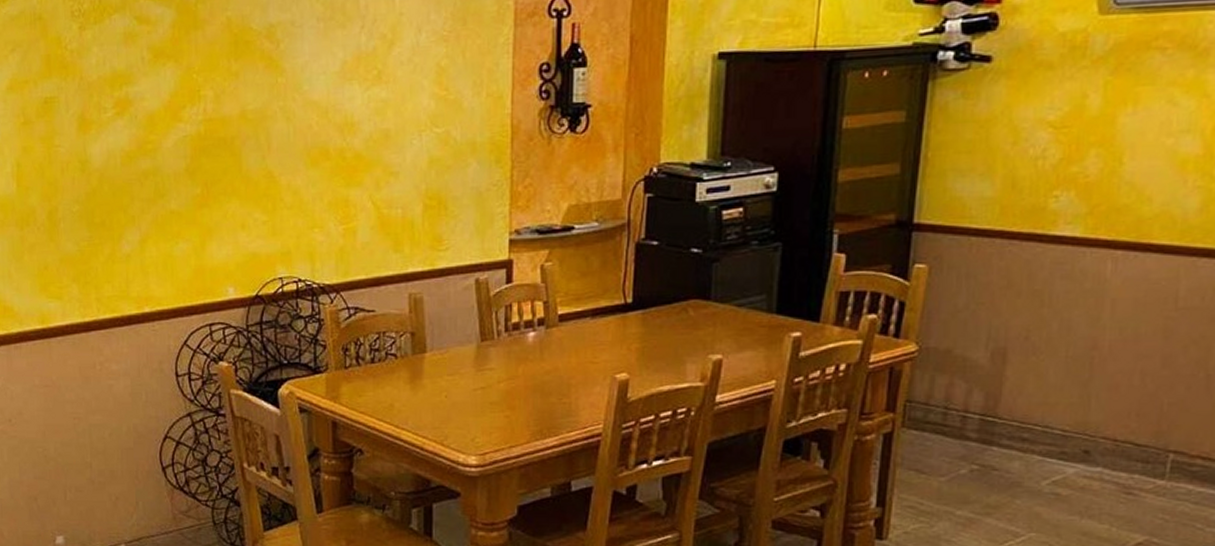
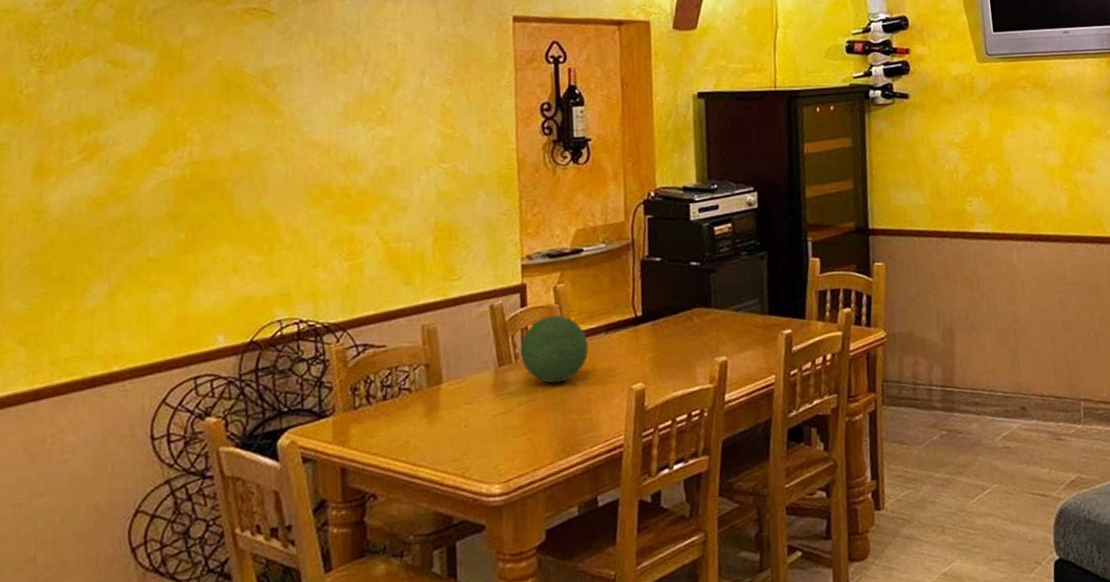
decorative orb: none [503,295,573,364] -> present [520,315,589,384]

